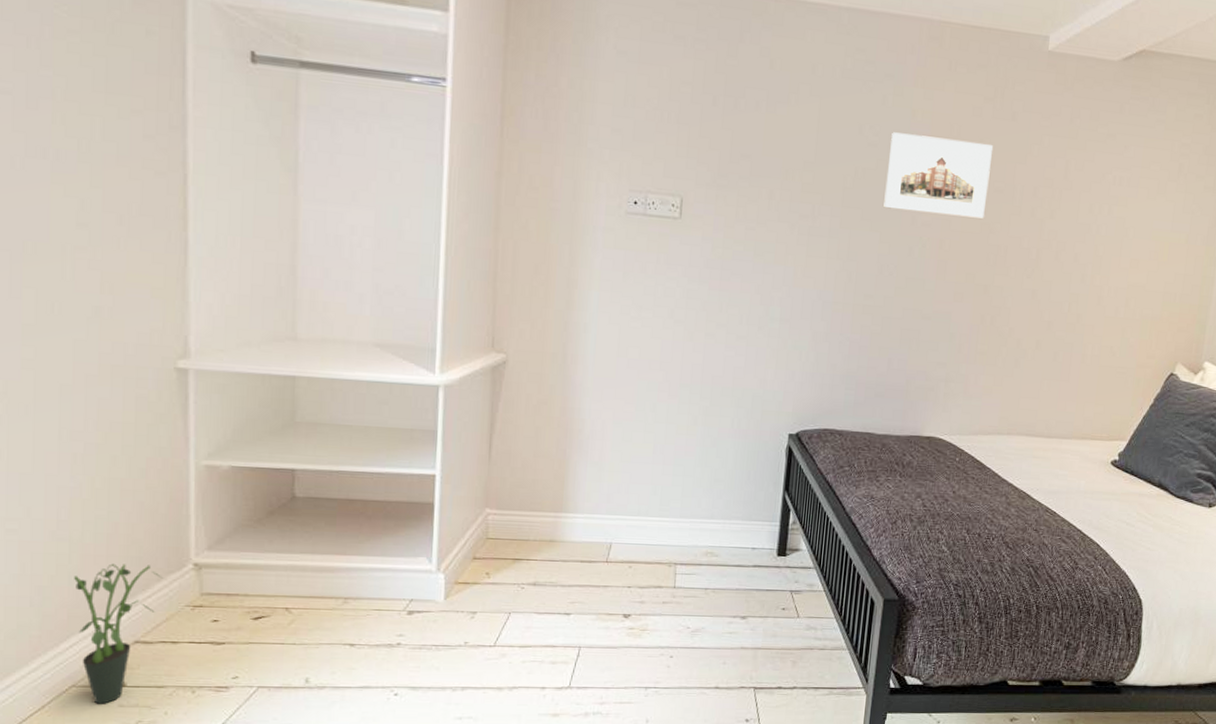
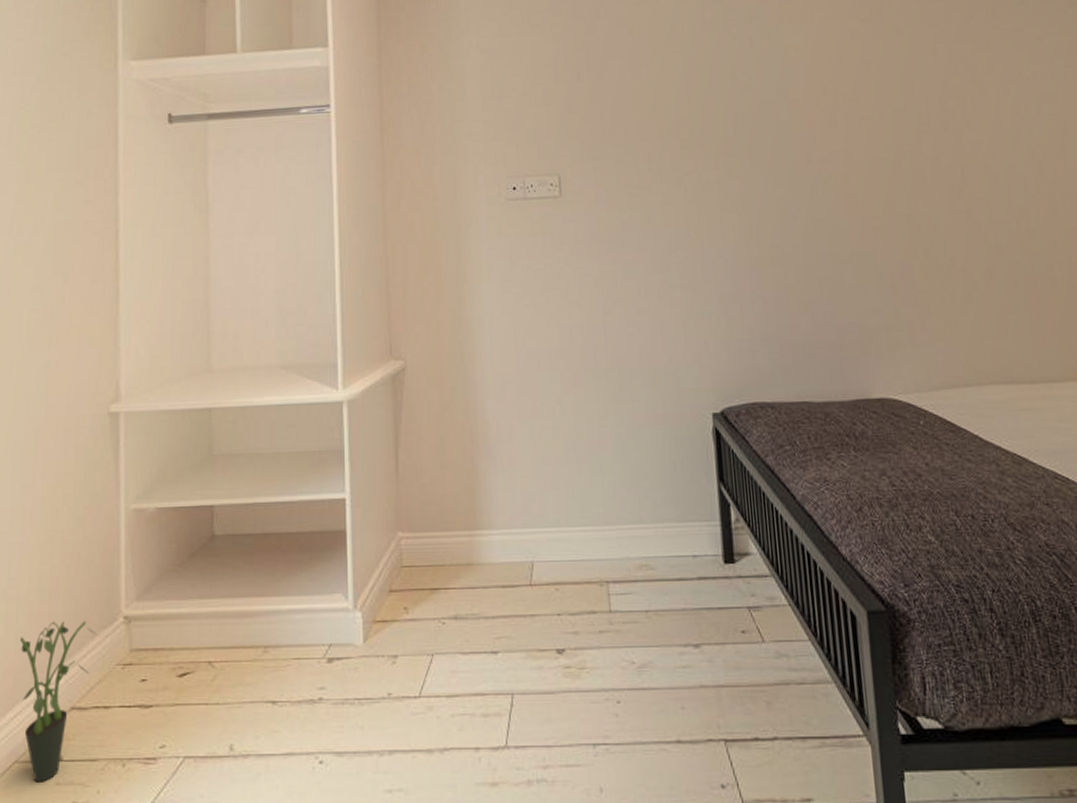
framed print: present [883,132,993,219] -> none [766,65,889,151]

